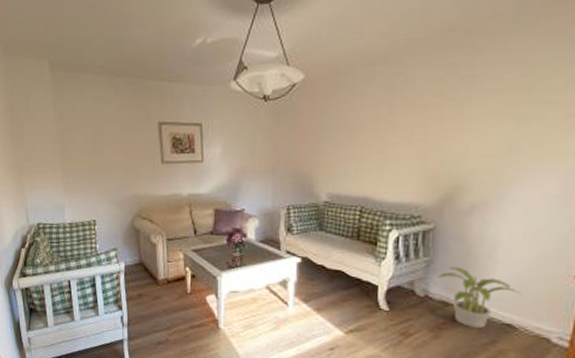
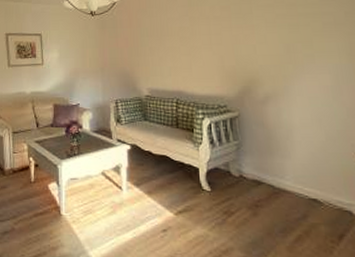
potted plant: present [438,266,520,328] -> none [248,148,319,204]

